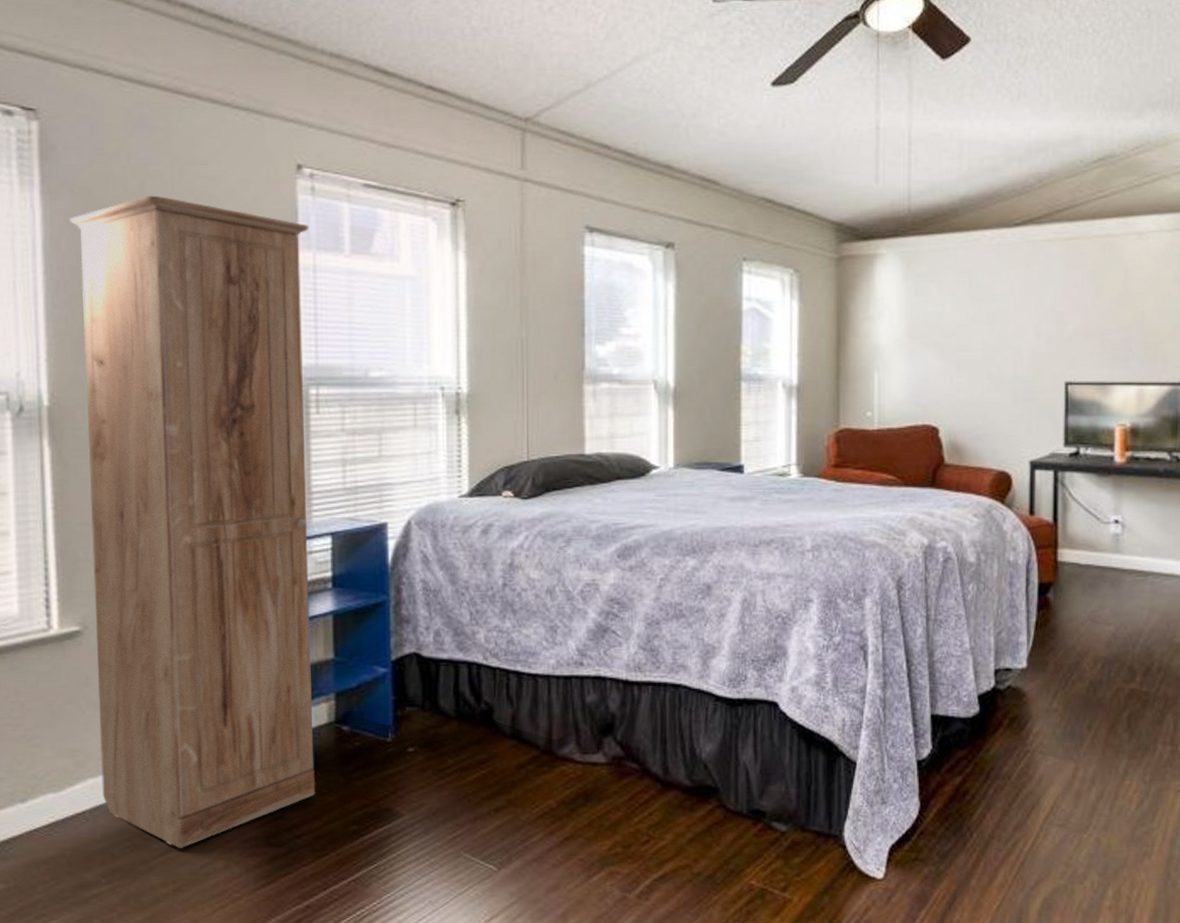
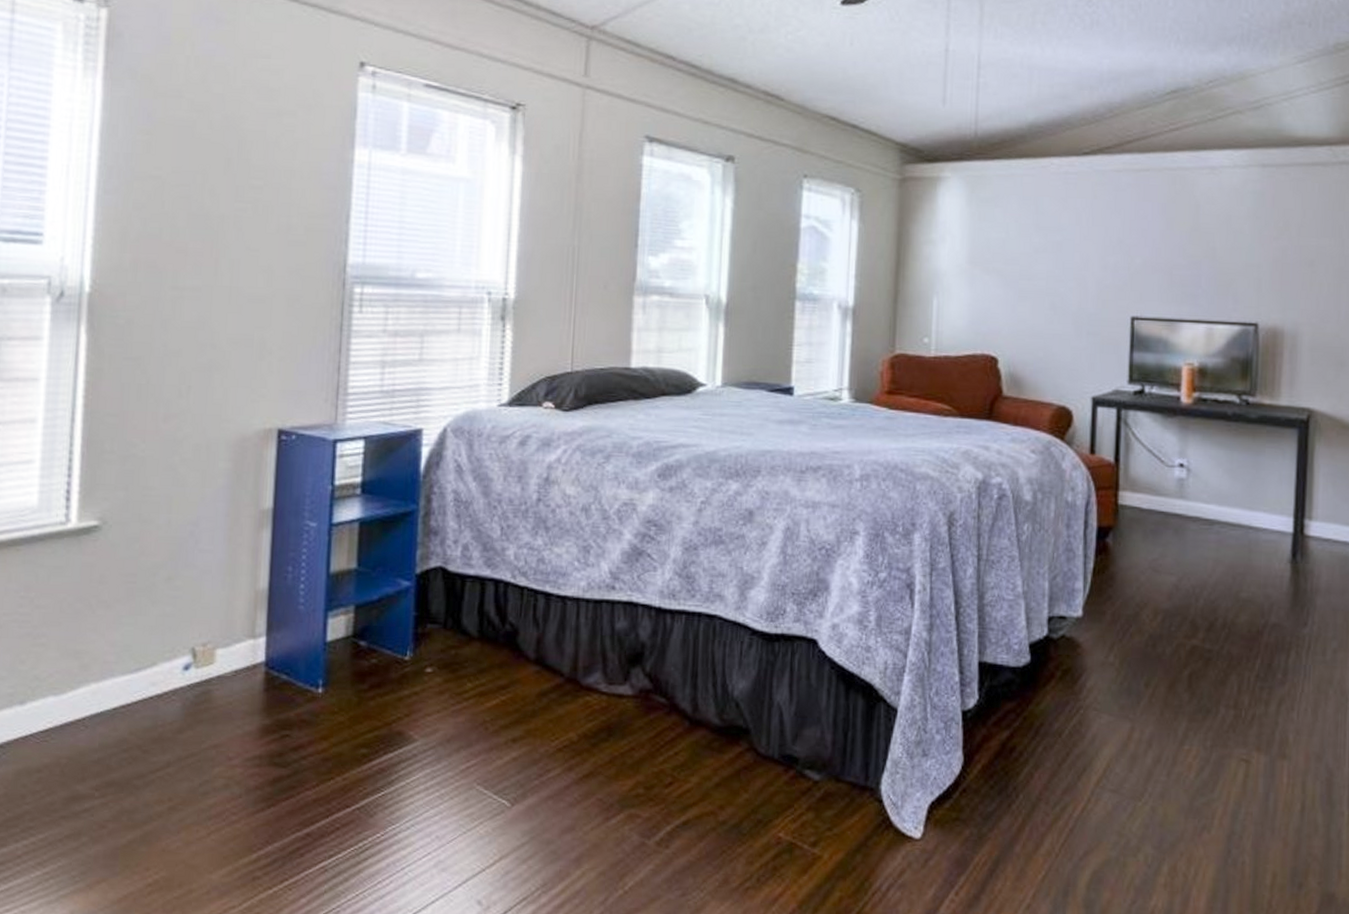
cabinet: present [70,195,316,848] -> none [104,86,367,763]

